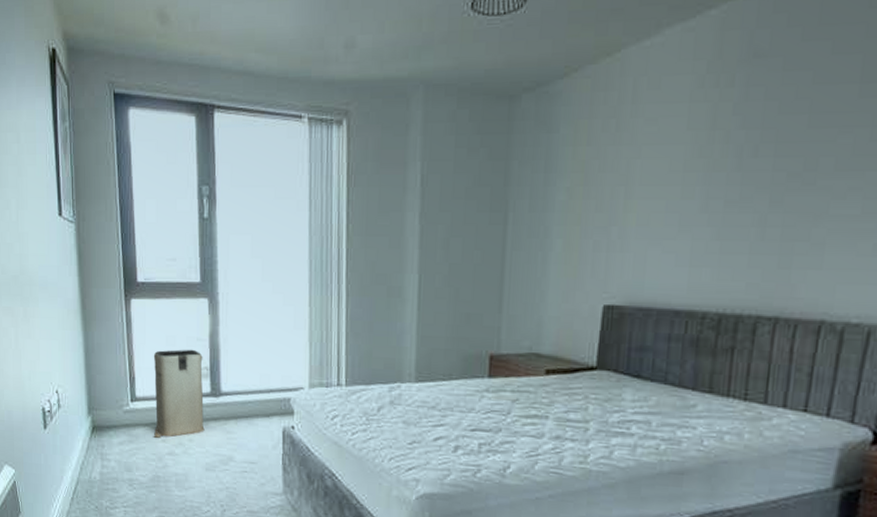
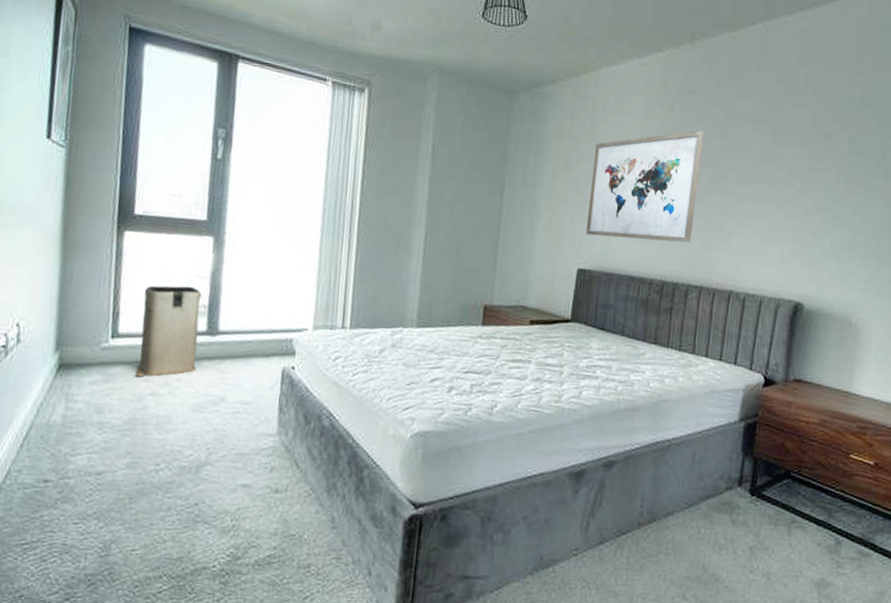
wall art: none [614,108,782,263] -> present [586,130,705,243]

